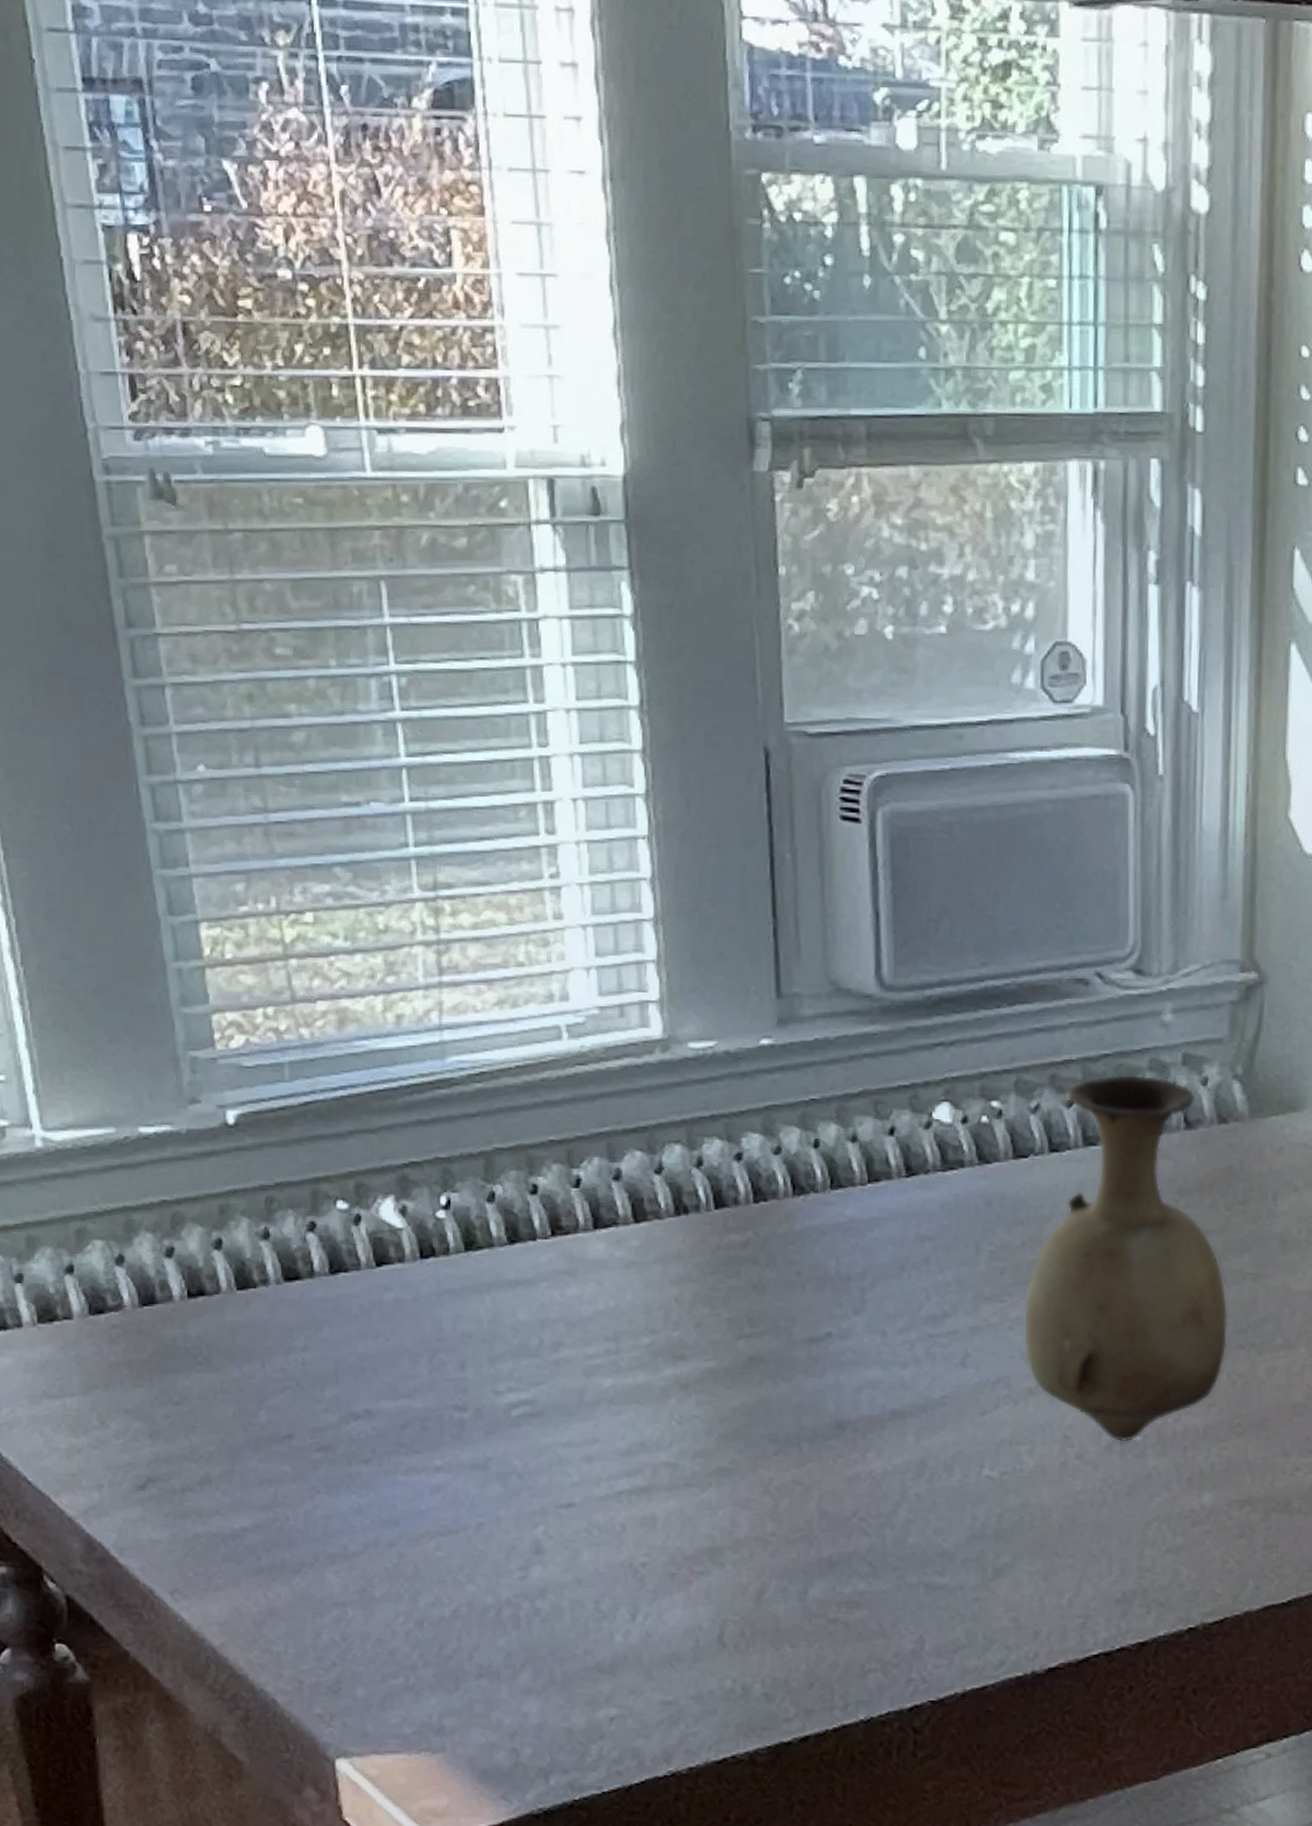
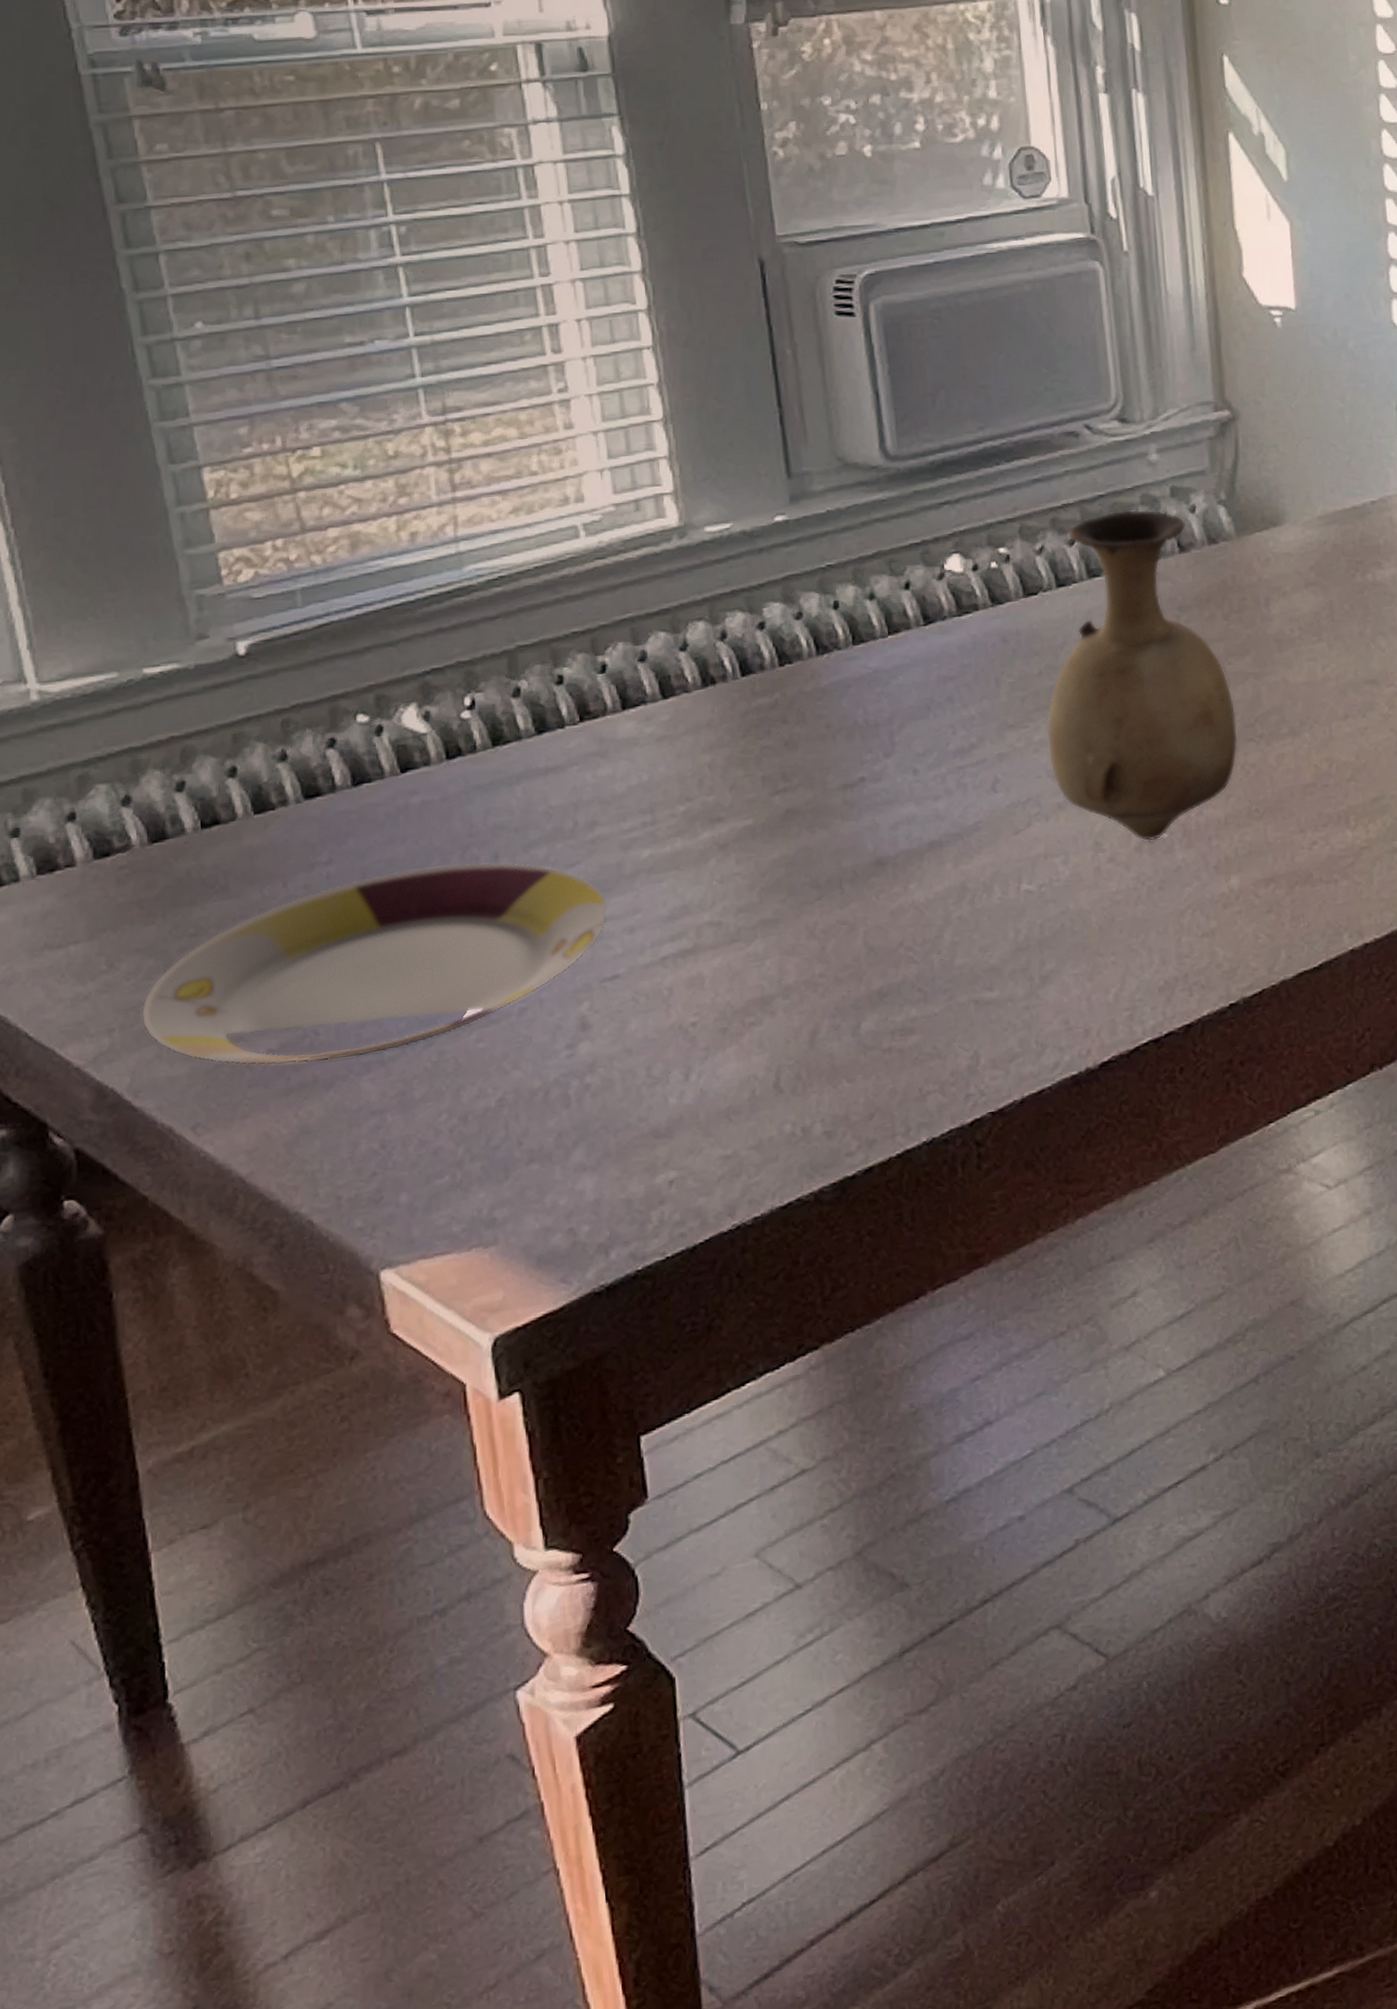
plate: none [128,1366,568,1547] -> present [141,861,609,1066]

